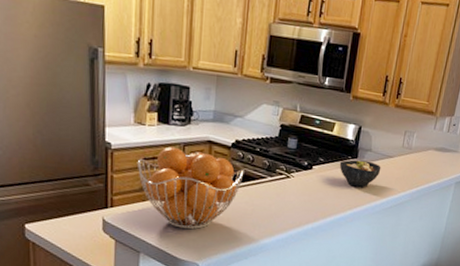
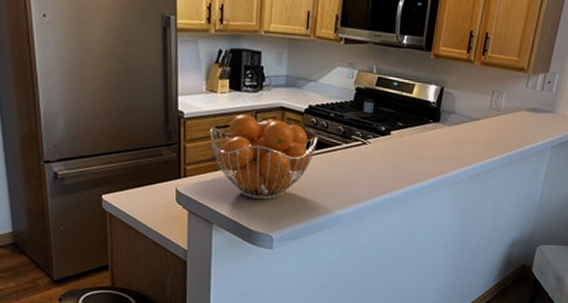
bowl: present [339,159,381,187] -> none [419,123,466,153]

